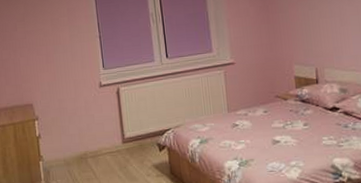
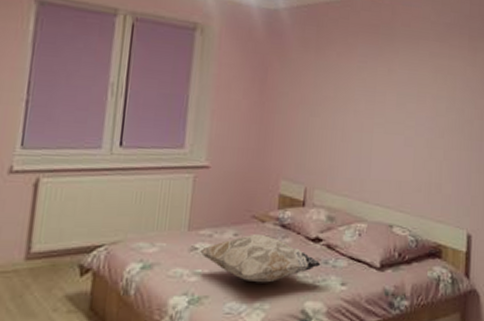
decorative pillow: none [240,109,342,147] -> present [200,233,321,283]

